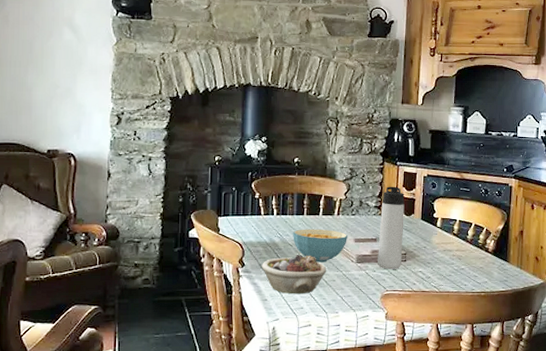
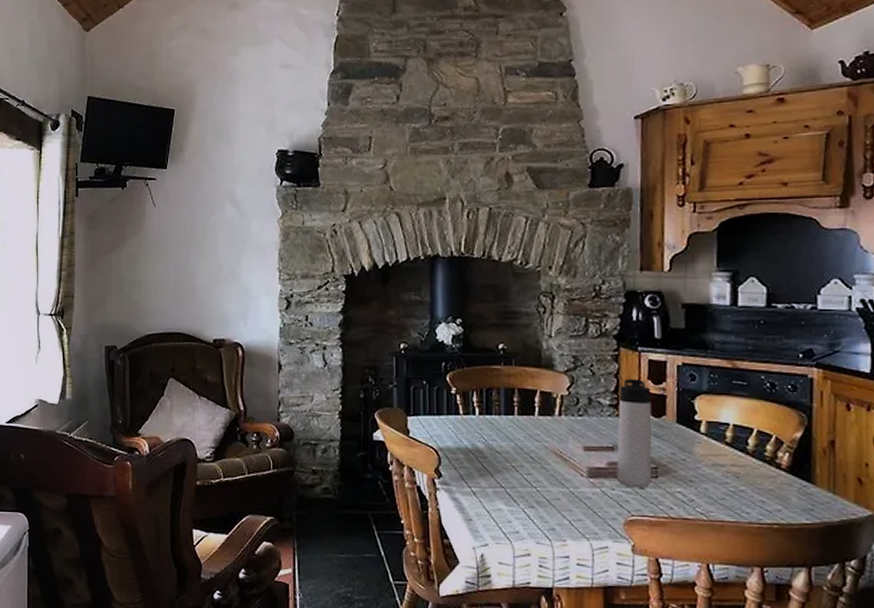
succulent planter: present [262,255,327,294] -> none [463,465,548,515]
cereal bowl: present [293,229,348,263] -> none [501,432,575,476]

